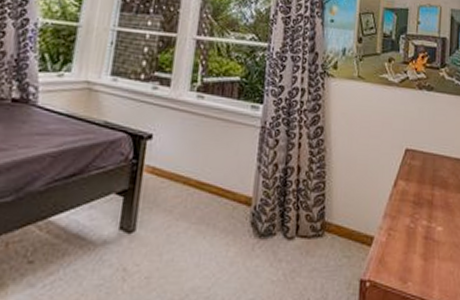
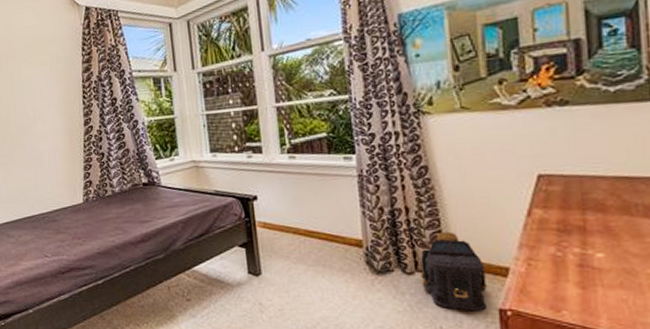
backpack: none [299,195,355,282] -> present [420,231,488,311]

